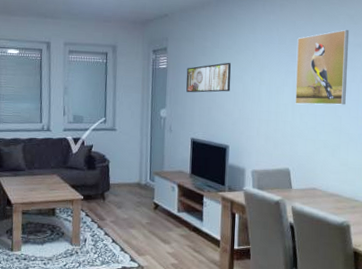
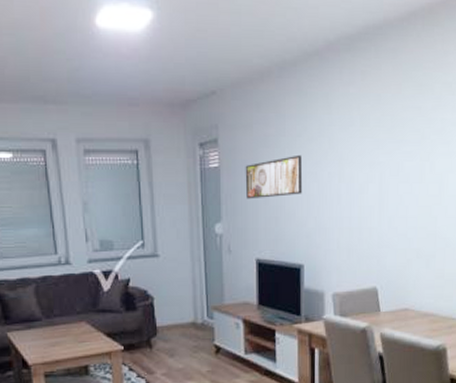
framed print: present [295,29,350,105] -> none [382,102,447,205]

